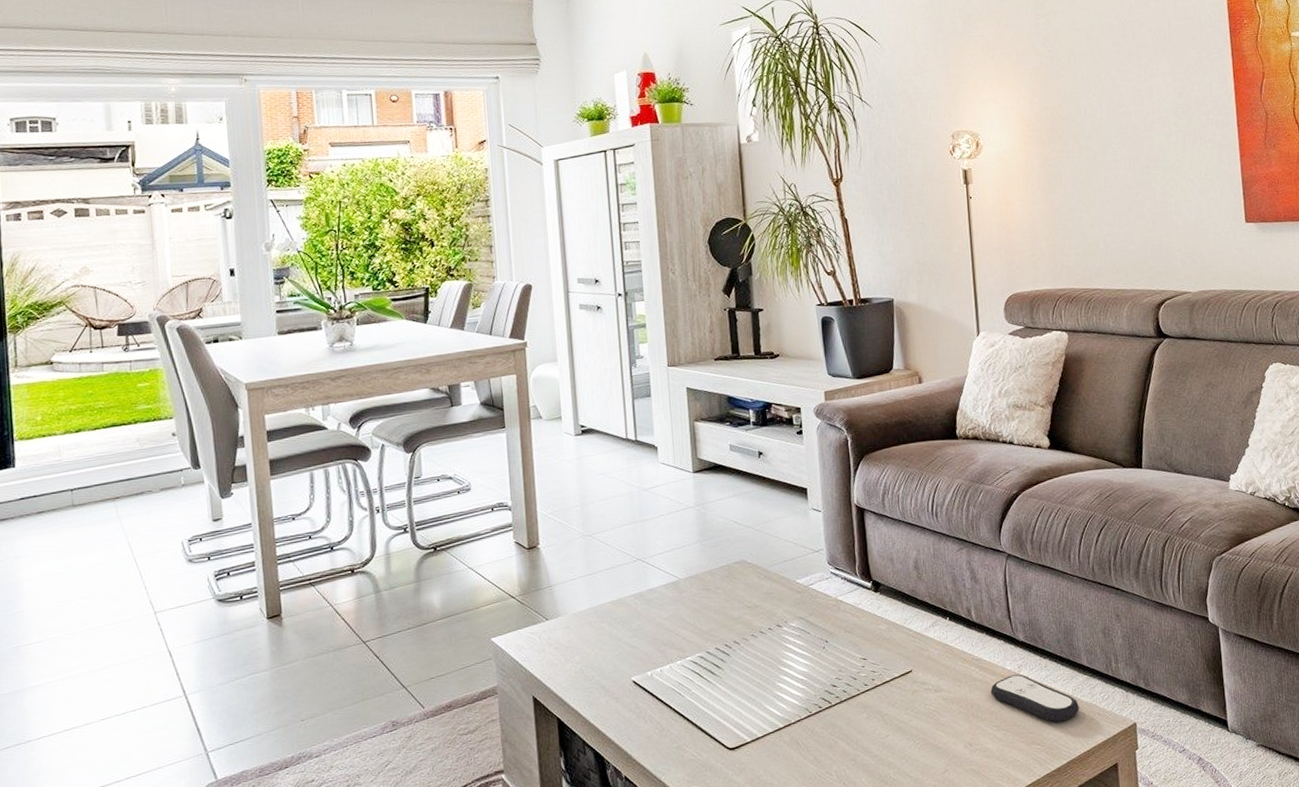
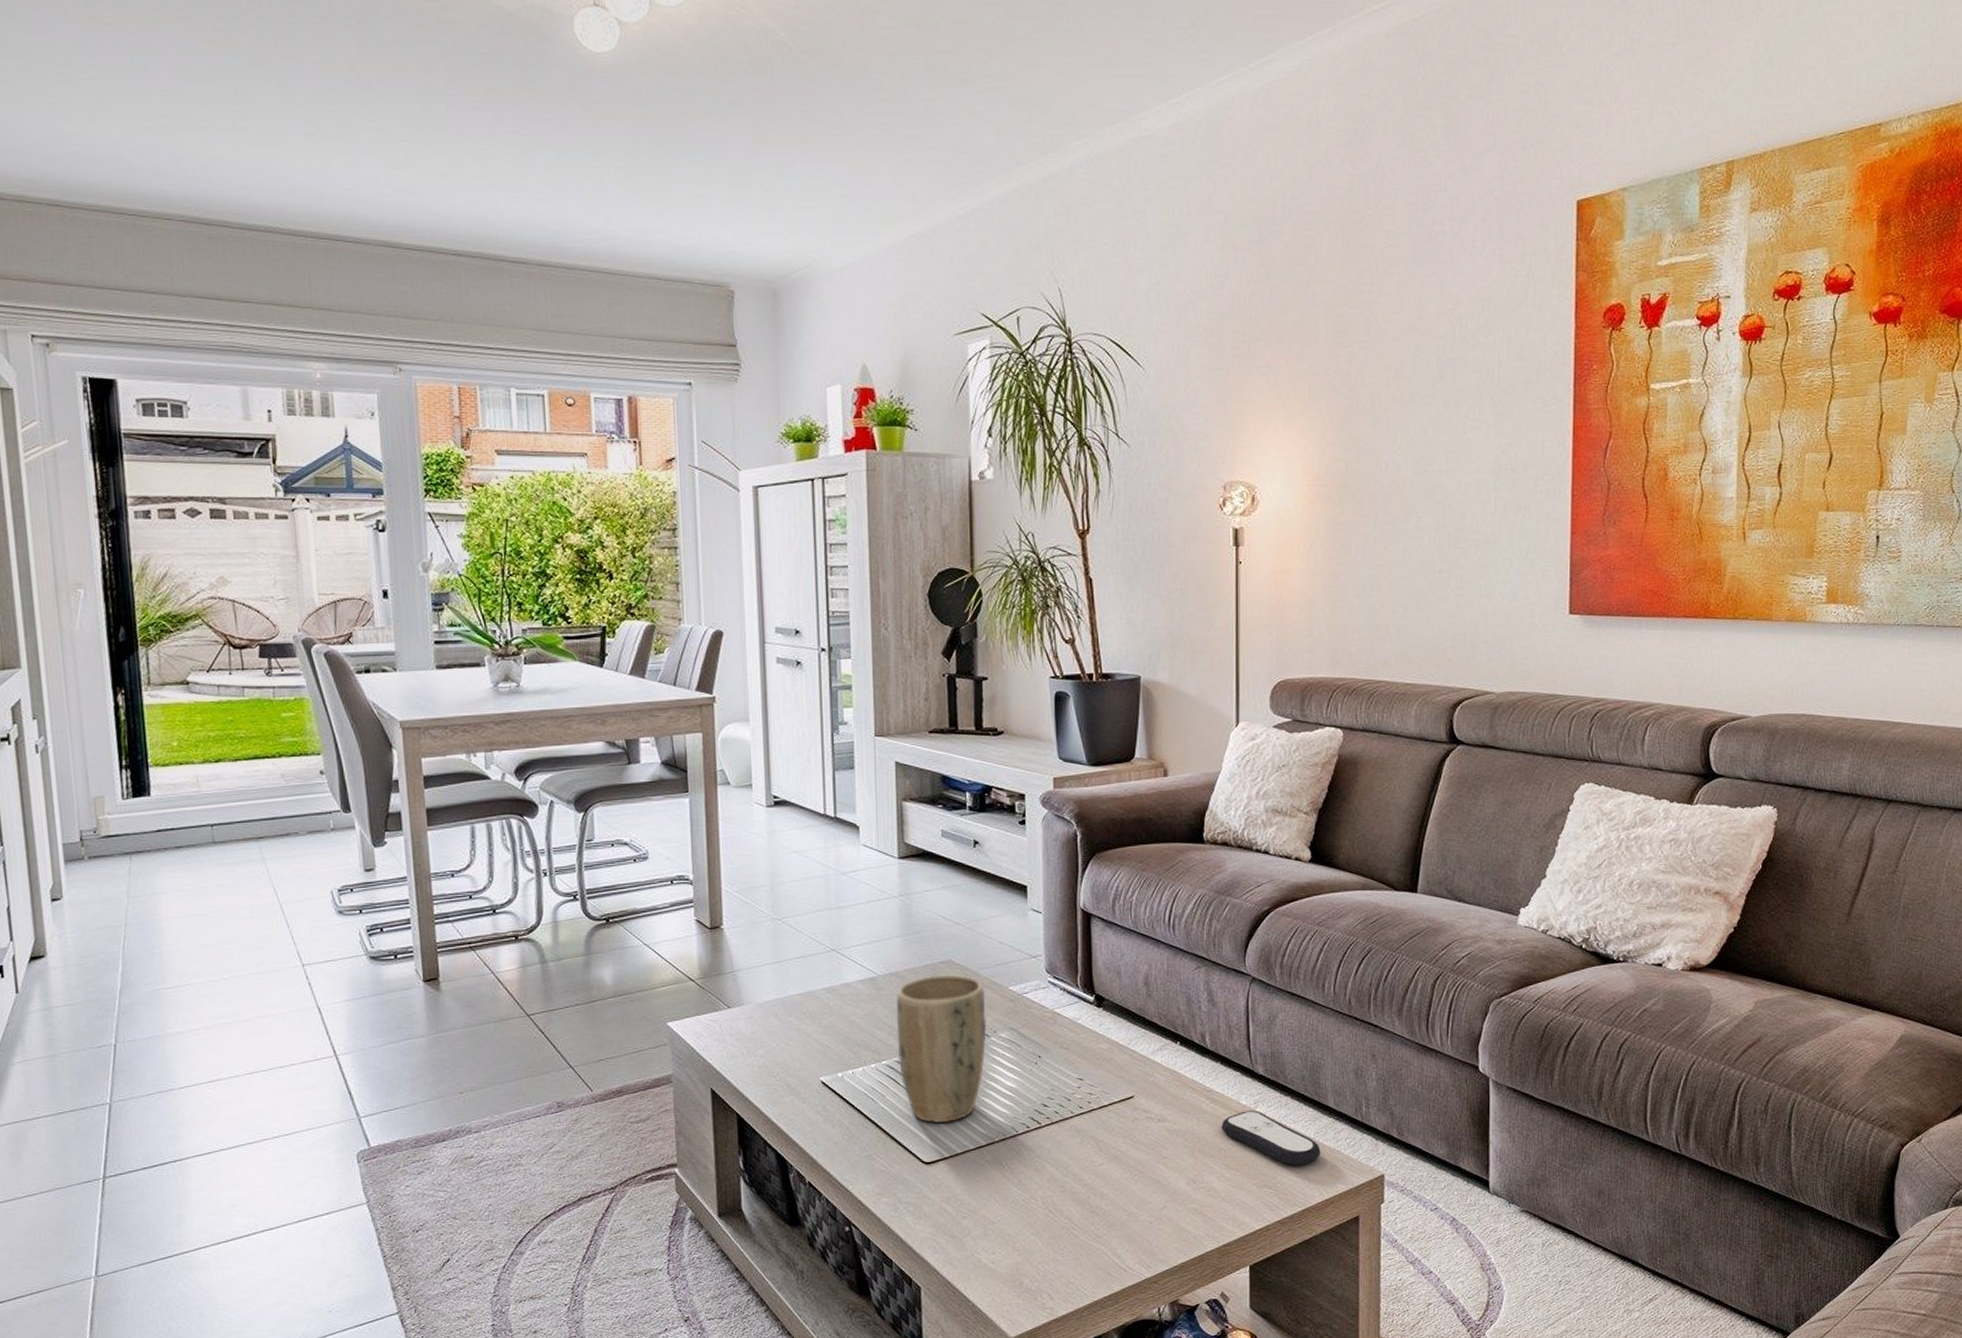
plant pot: none [697,572,779,711] -> present [896,974,987,1123]

